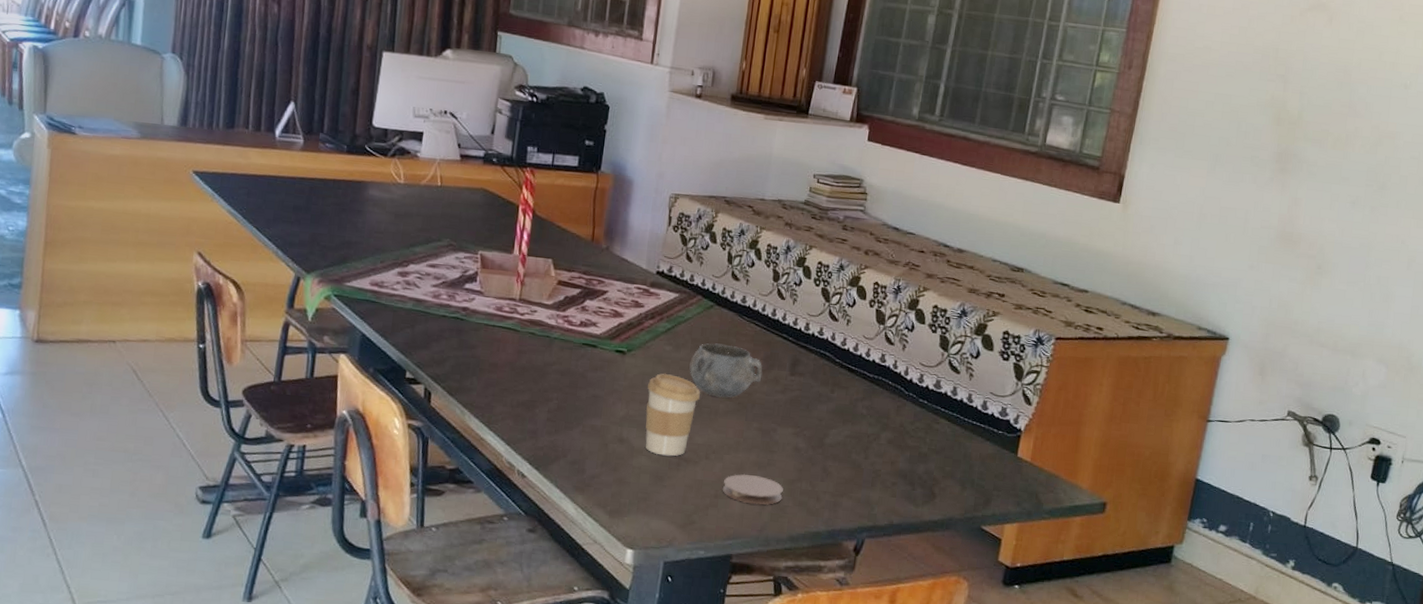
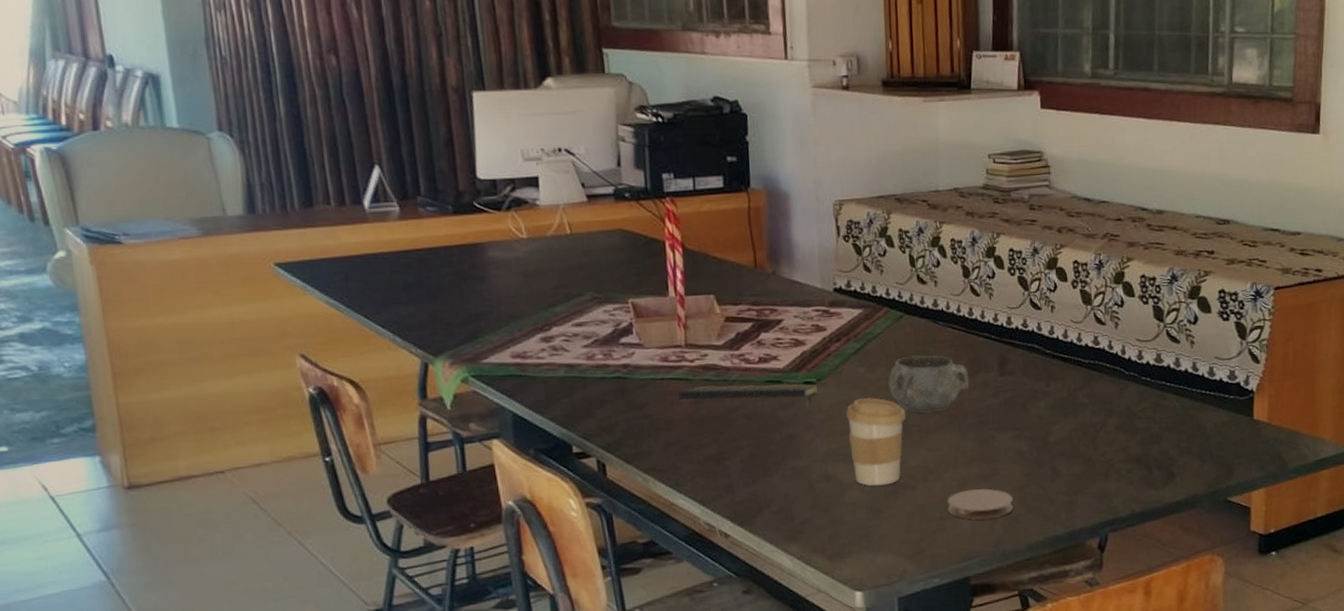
notepad: none [505,338,628,379] -> present [678,384,818,413]

